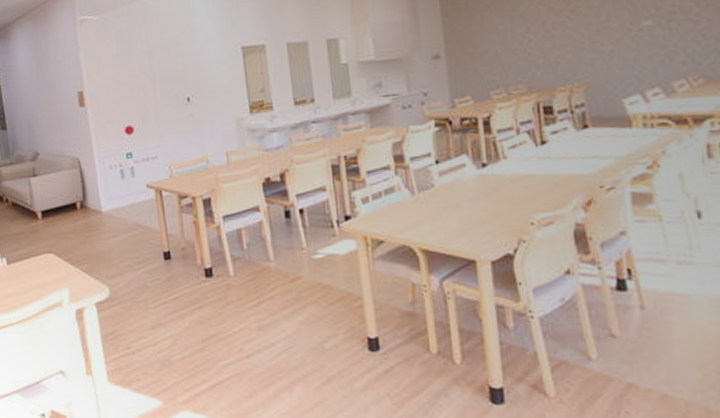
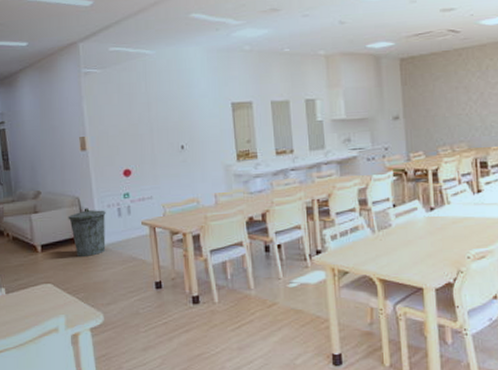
trash can: none [68,170,109,224] -> present [68,208,106,256]

